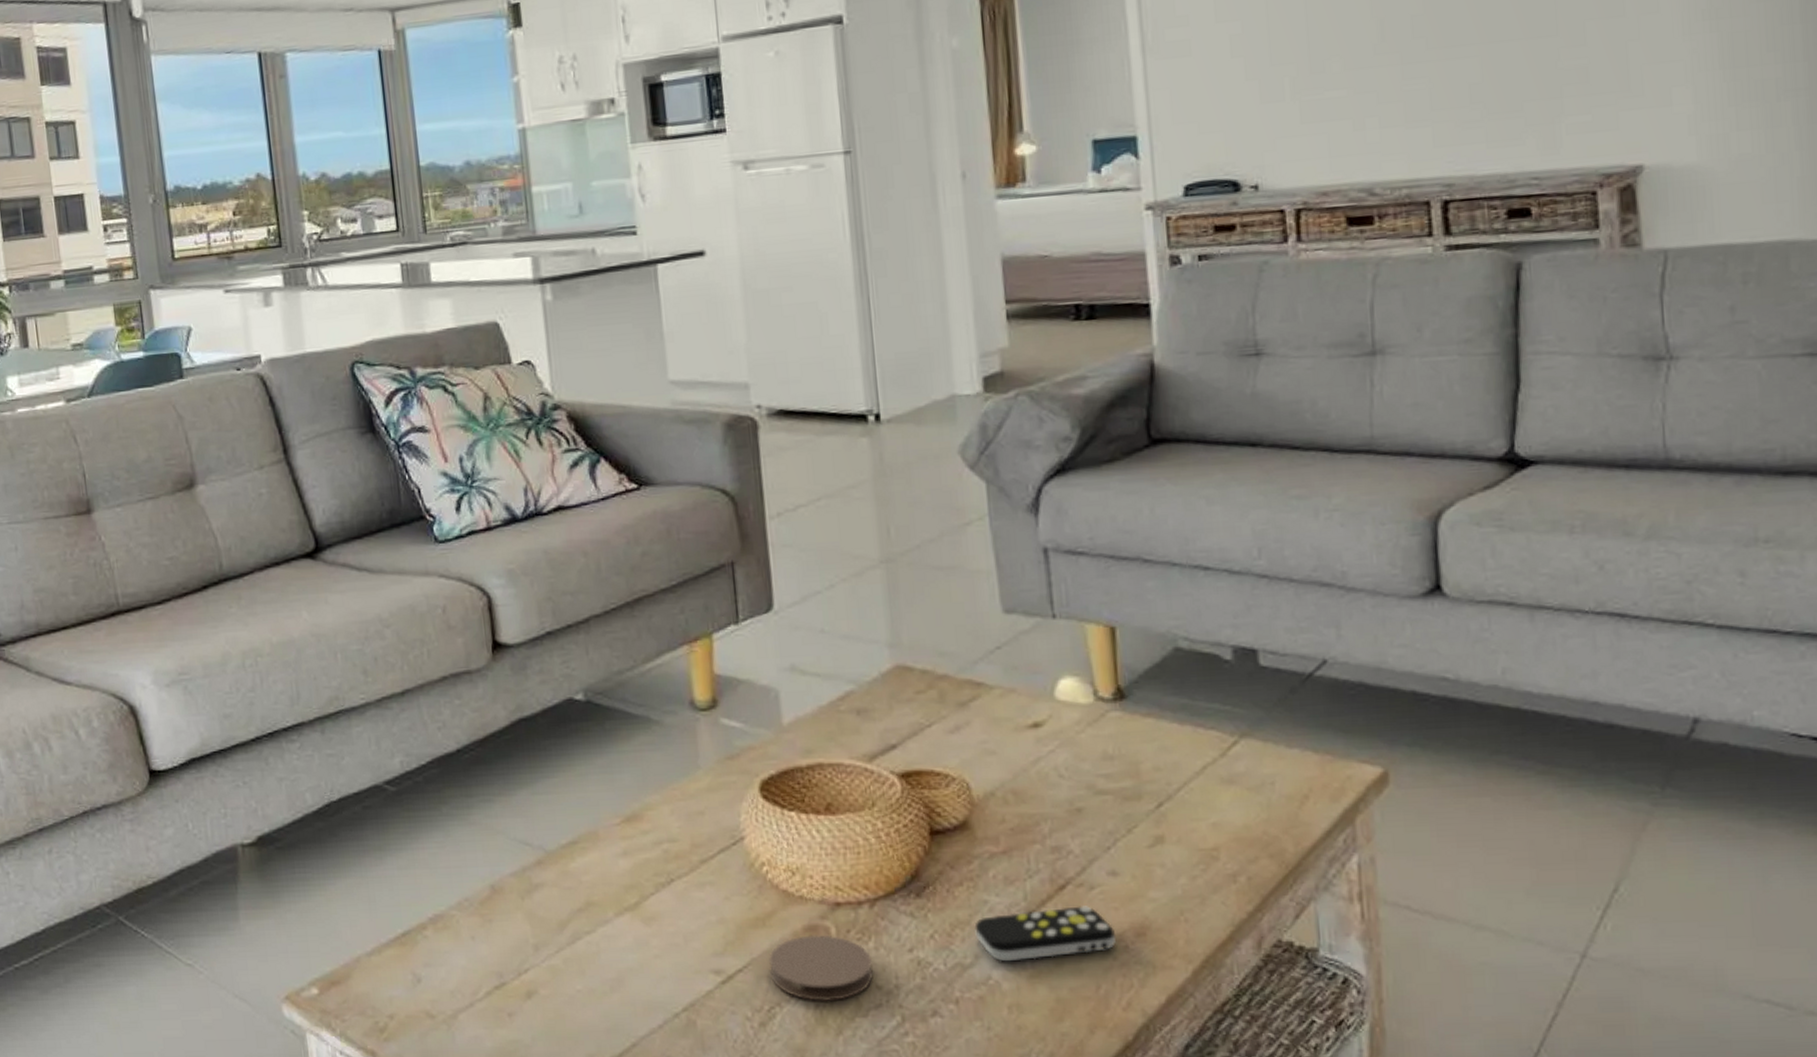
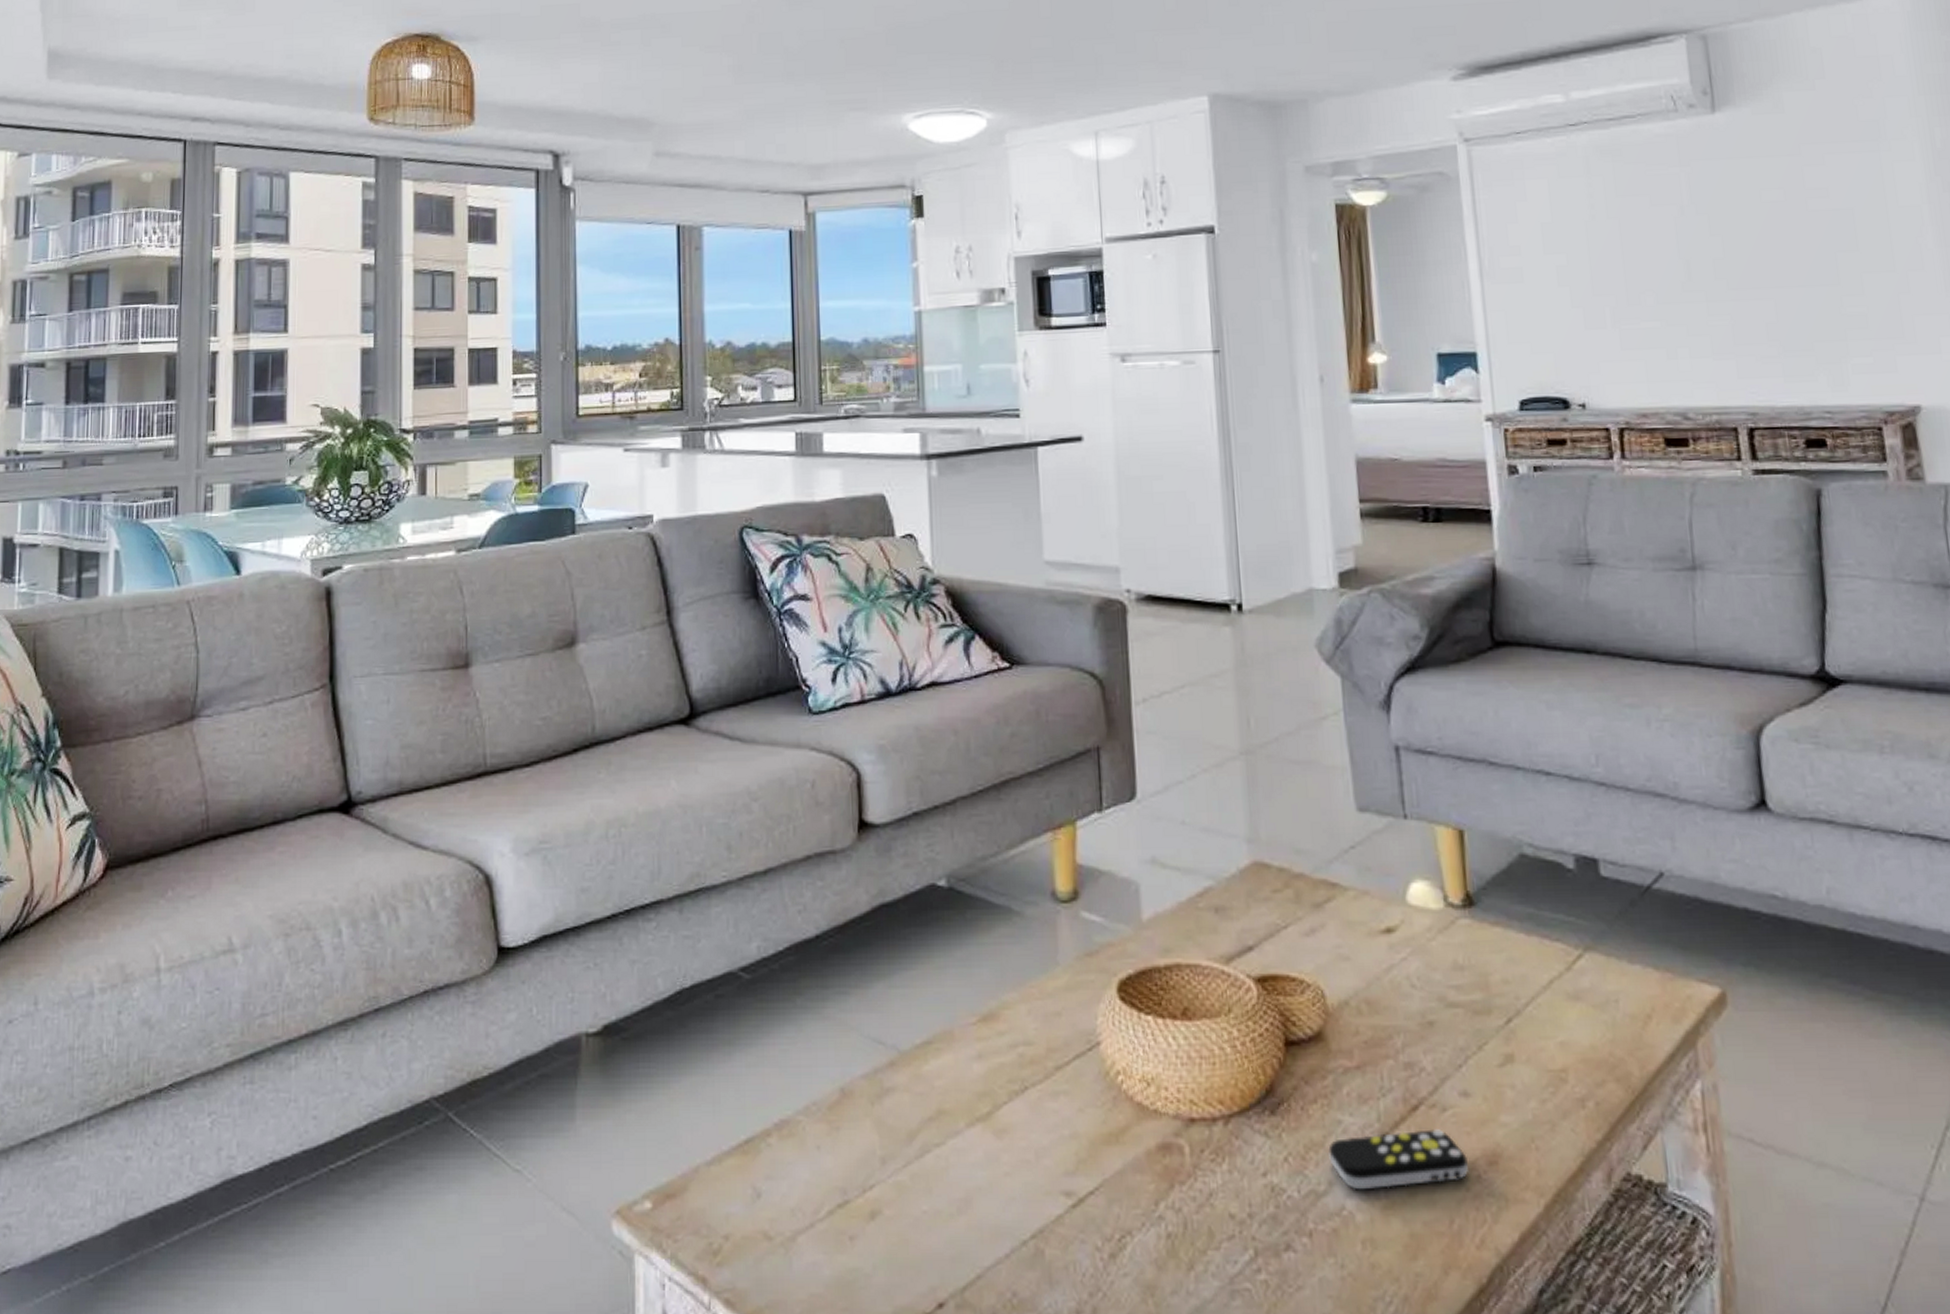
coaster: present [769,935,873,1002] -> none [1121,1154,1226,1232]

